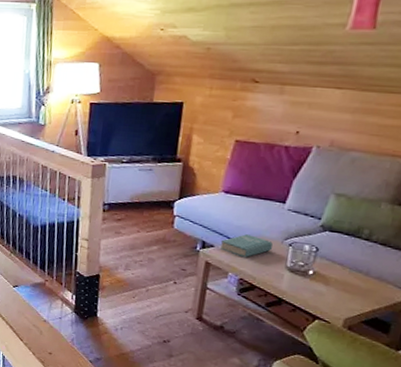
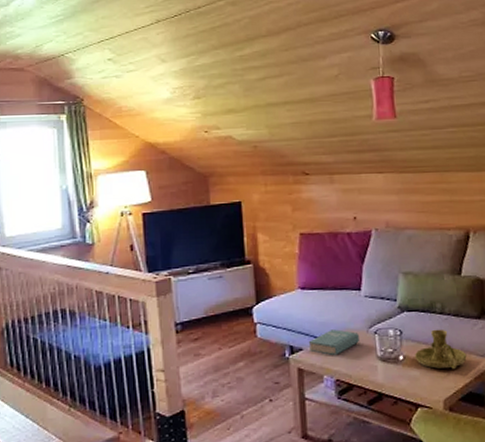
candle holder: none [326,253,384,294] -> present [415,329,467,369]

